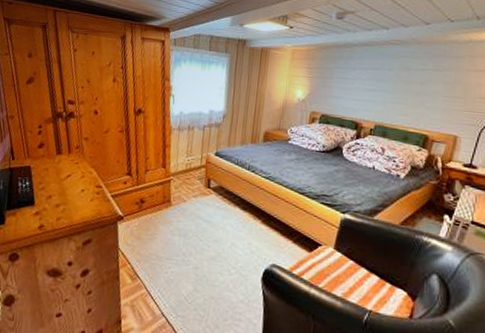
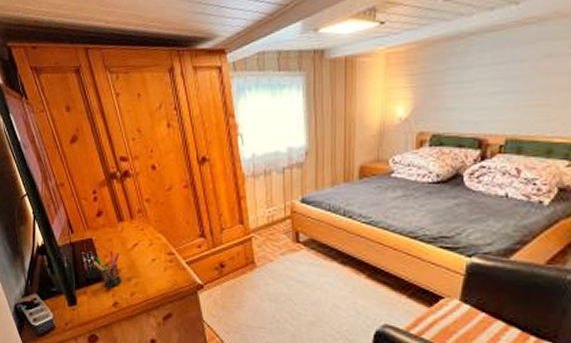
pen holder: none [27,177,53,213] -> present [94,249,123,289]

